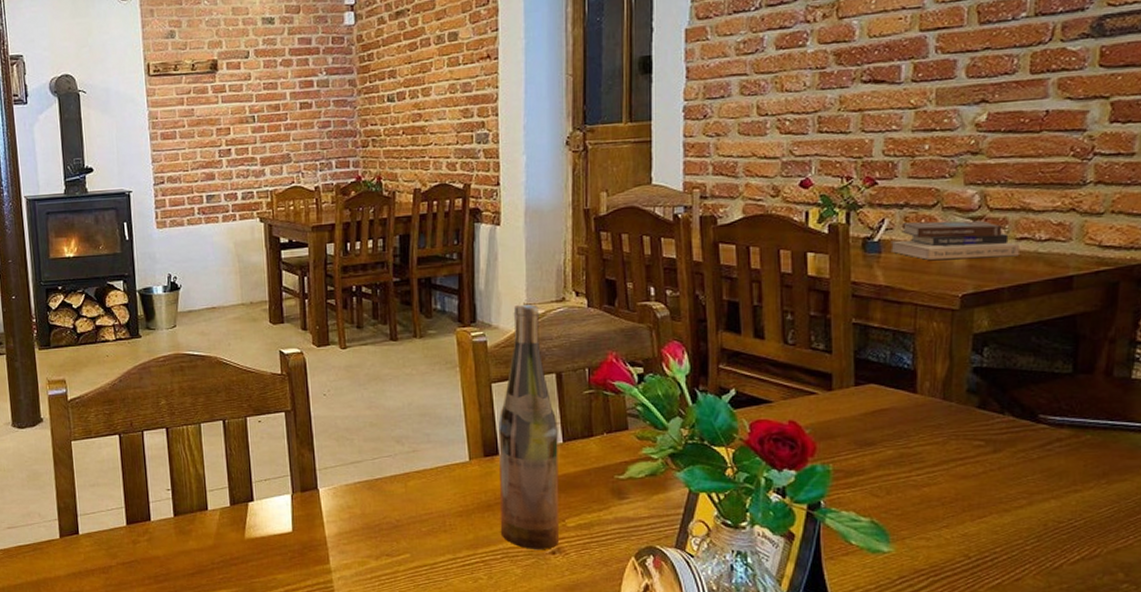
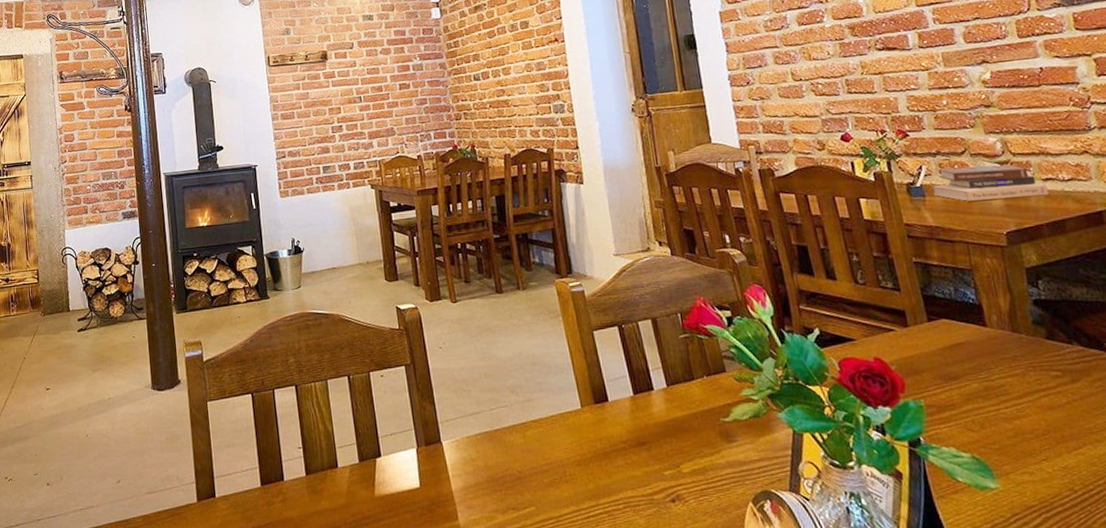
wine bottle: present [498,305,560,549] -> none [604,255,678,498]

